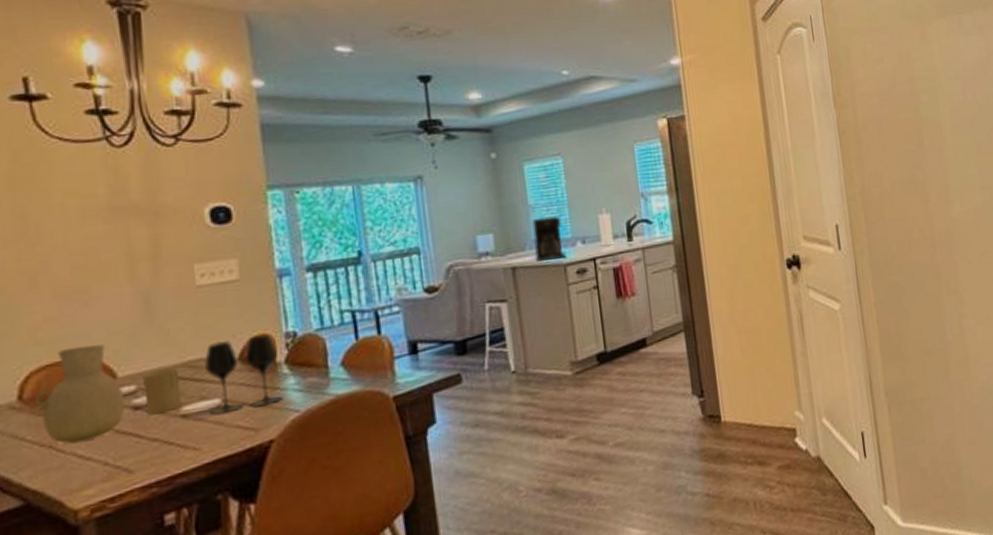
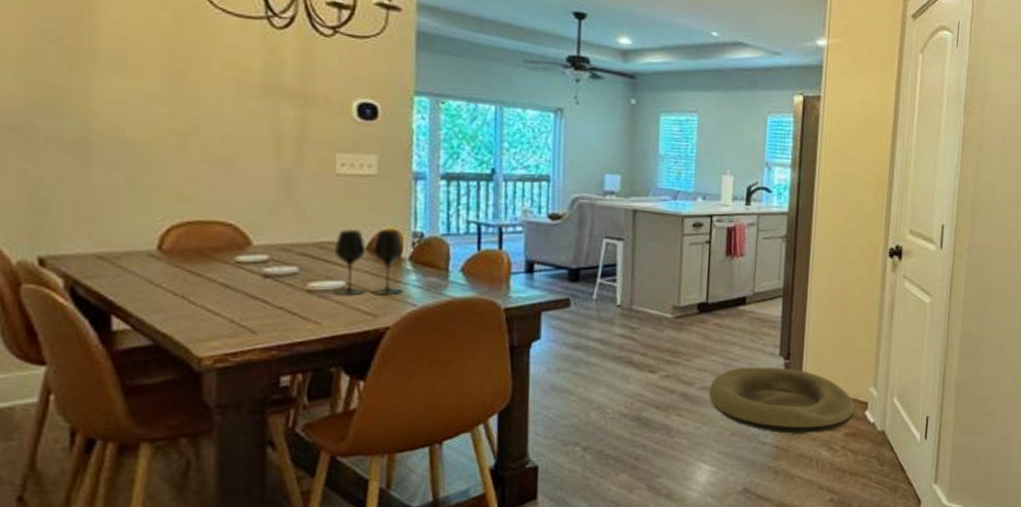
vase: present [36,344,126,444] -> none [174,209,257,298]
candle: present [143,368,182,416] -> none [275,245,310,286]
coffee maker: present [532,217,566,261] -> none [656,167,686,211]
dog bed: none [624,406,785,480] -> present [709,367,856,434]

